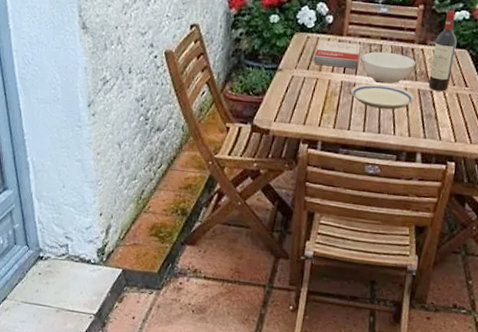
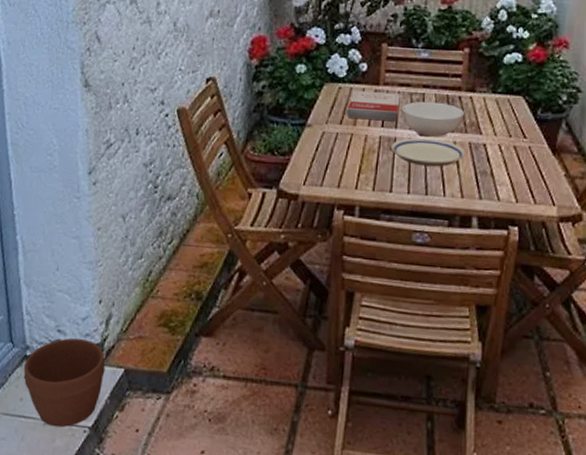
flowerpot: none [38,243,107,314] -> present [23,338,106,428]
wine bottle: present [428,10,457,91] -> none [480,53,510,144]

